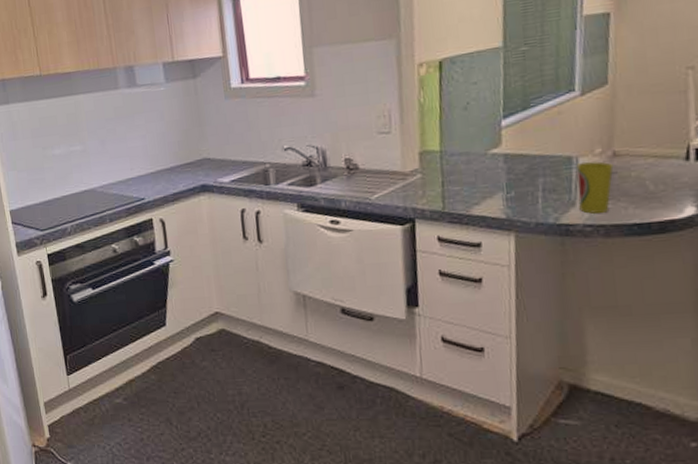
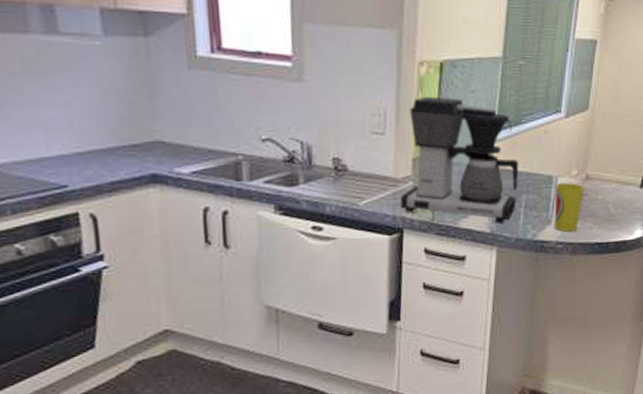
coffee maker: none [409,92,533,209] -> present [400,96,519,223]

